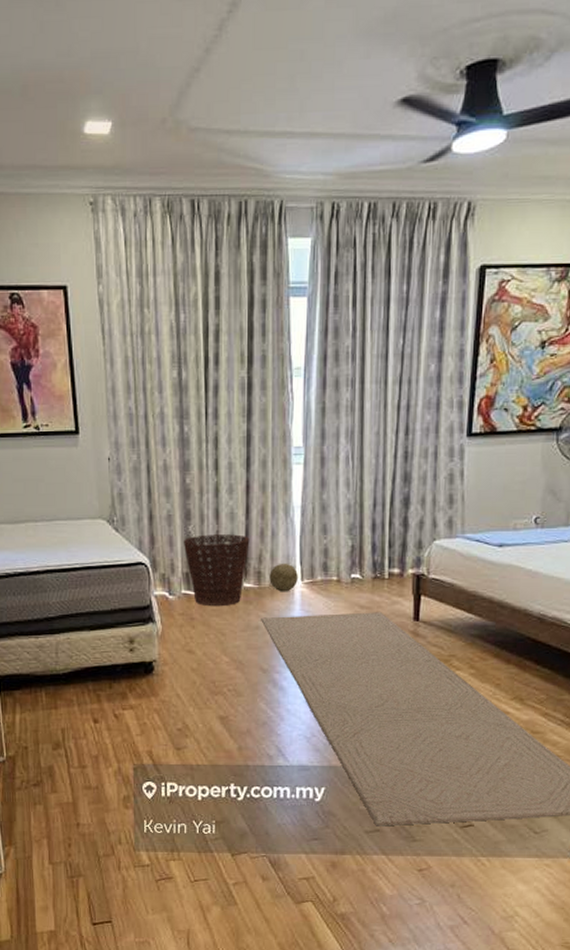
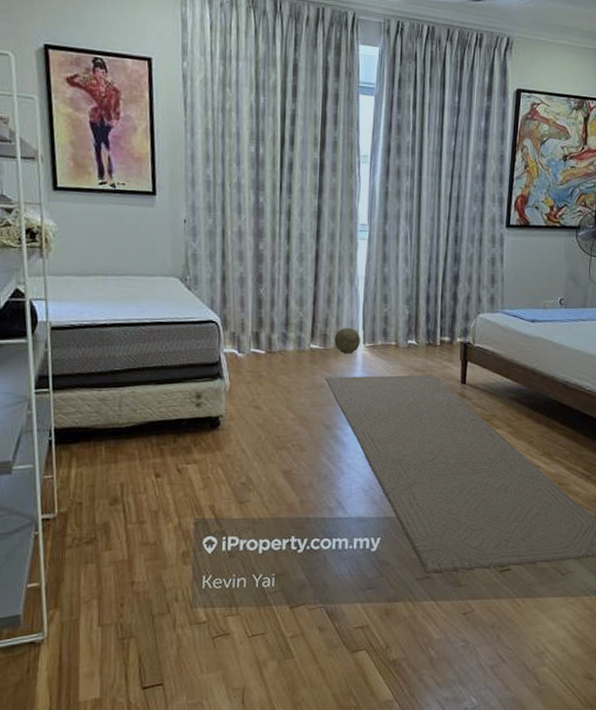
basket: present [183,534,250,607] -> none [254,297,317,366]

